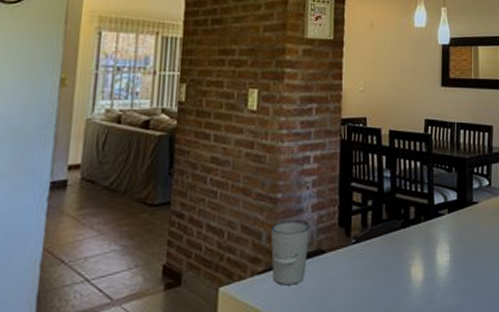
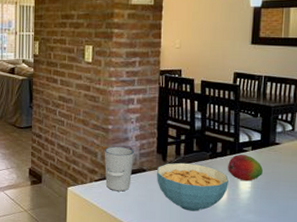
cereal bowl: none [338,236,424,302] -> present [156,162,229,212]
fruit: none [423,219,461,254] -> present [228,154,263,182]

